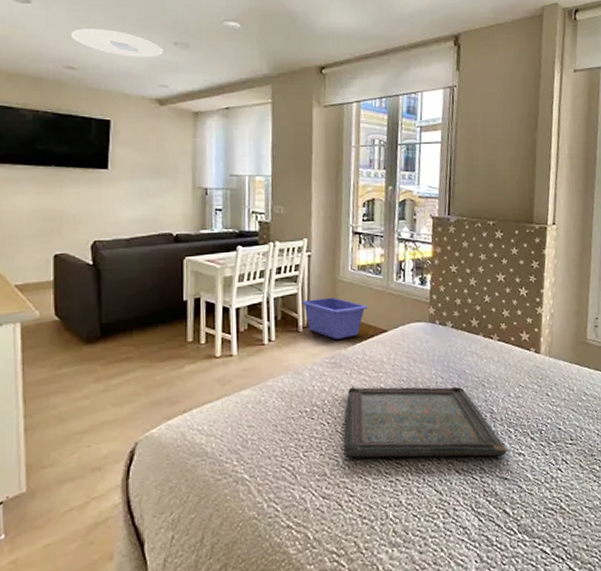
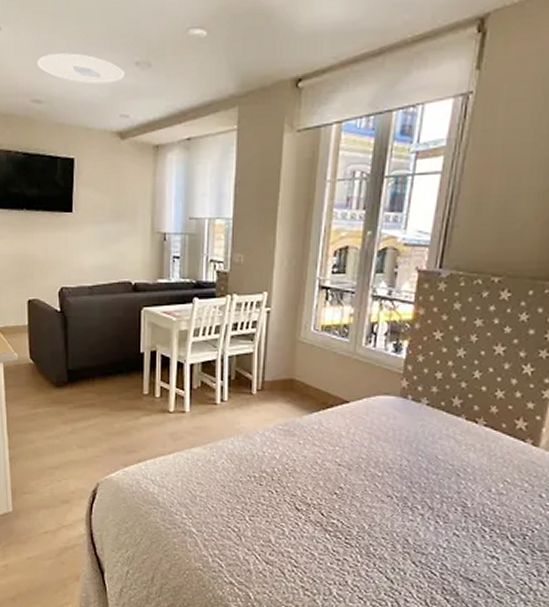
storage bin: present [302,297,368,339] -> none [257,359,329,406]
serving tray: present [344,386,507,458] -> none [291,458,477,556]

